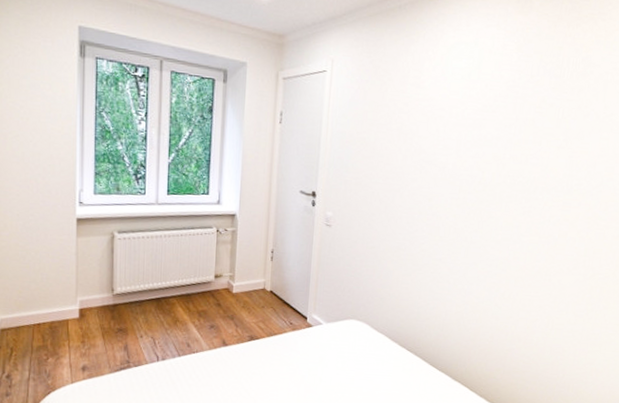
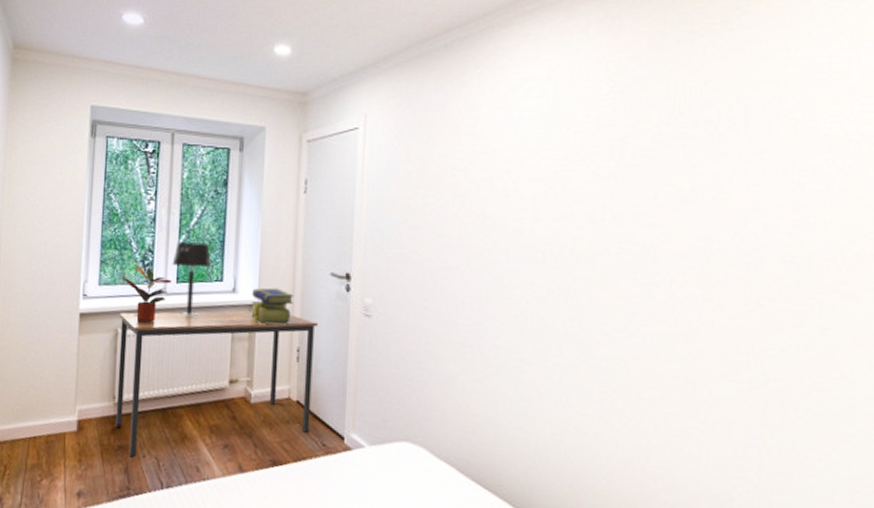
desk: none [115,218,288,338] -> present [115,311,317,458]
potted plant: none [118,177,163,228] -> present [124,264,172,323]
table lamp: none [163,159,199,224] -> present [172,242,212,317]
stack of books: none [232,201,269,232] -> present [250,287,293,326]

